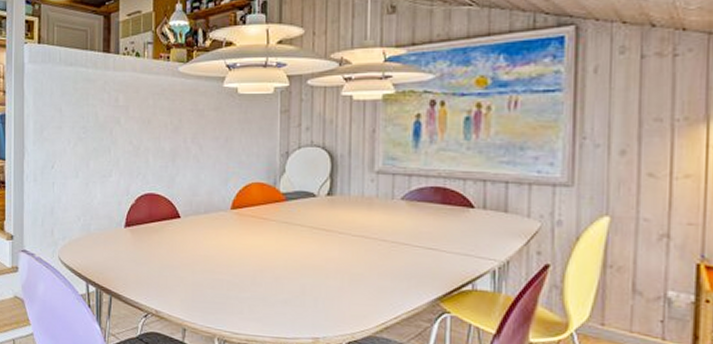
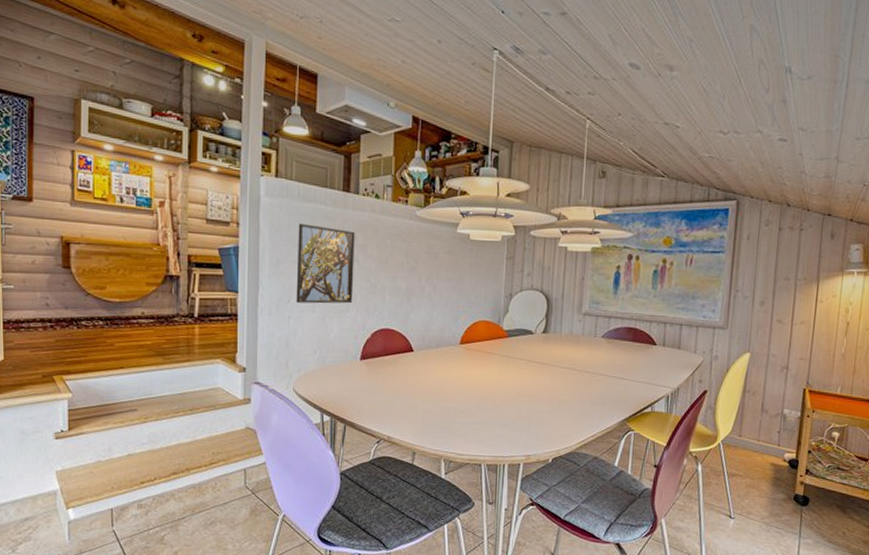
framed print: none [59,88,116,169] -> present [296,223,355,304]

